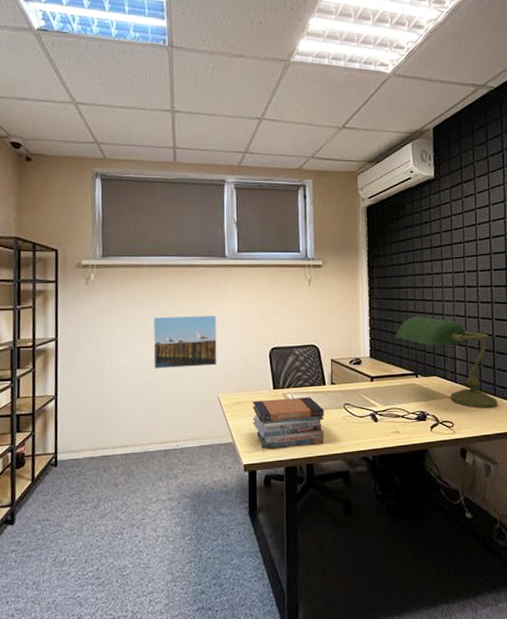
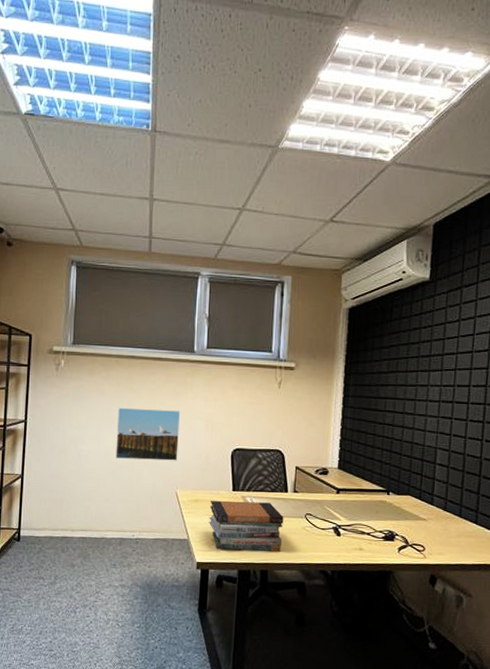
desk lamp: present [395,316,498,409] -> none [368,429,479,537]

